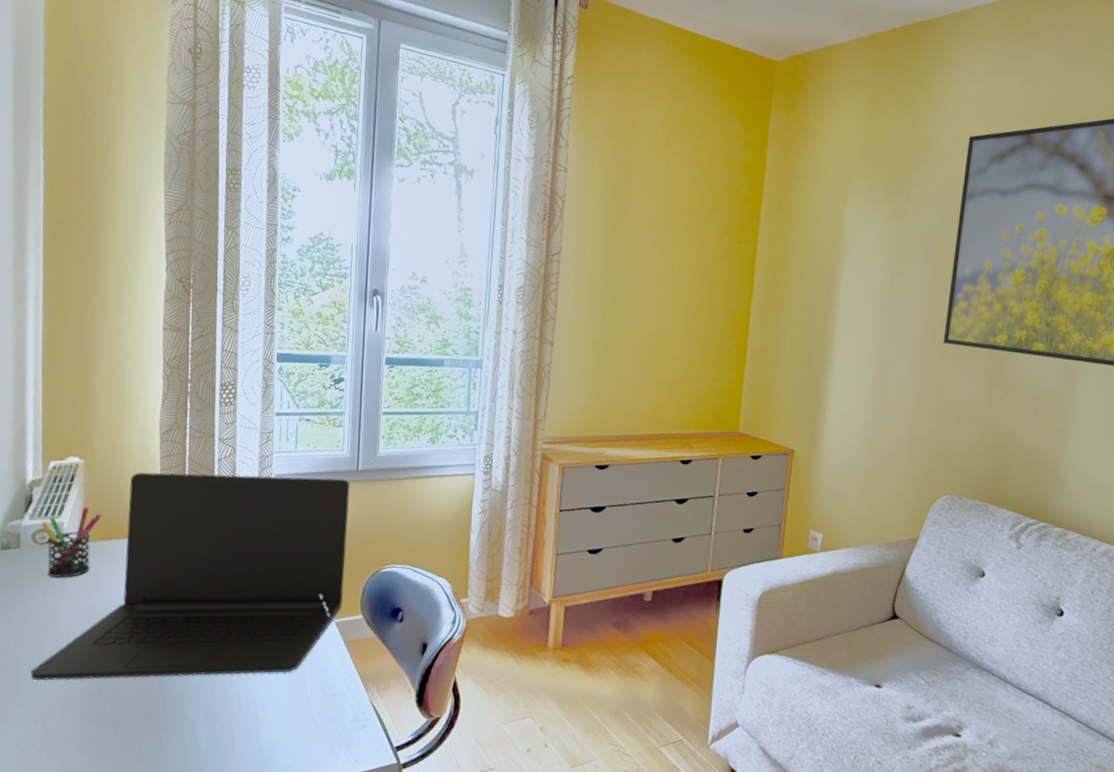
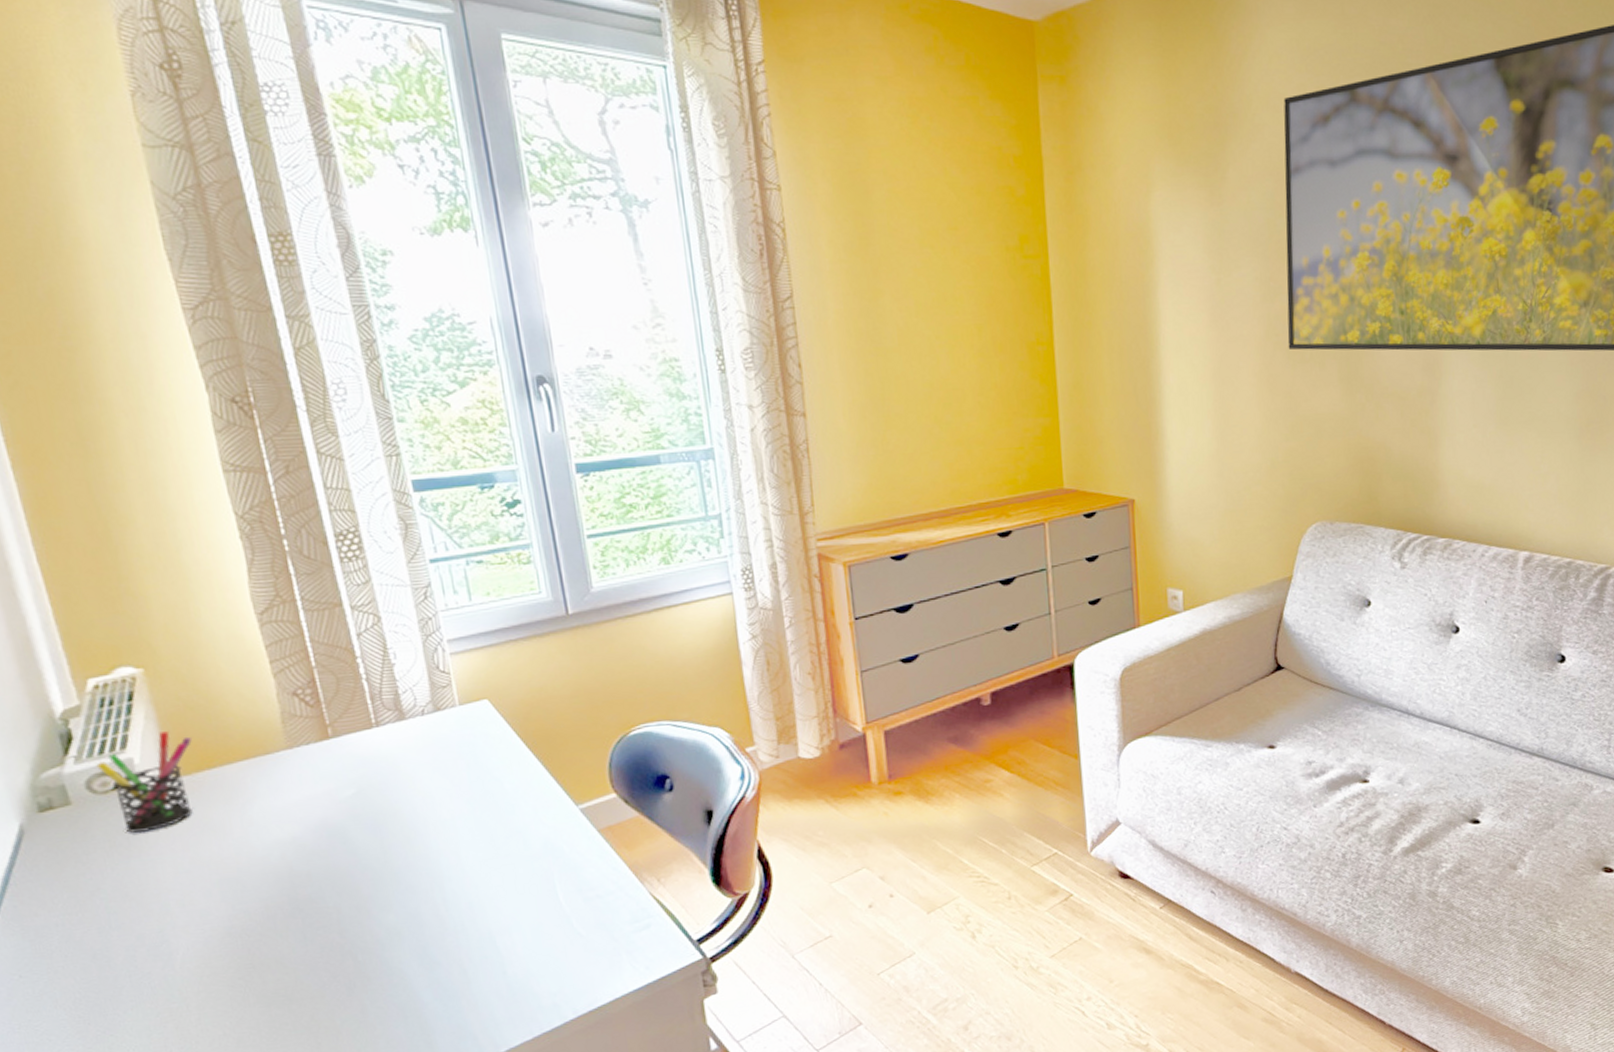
laptop: present [30,472,350,681] -> none [135,629,585,973]

